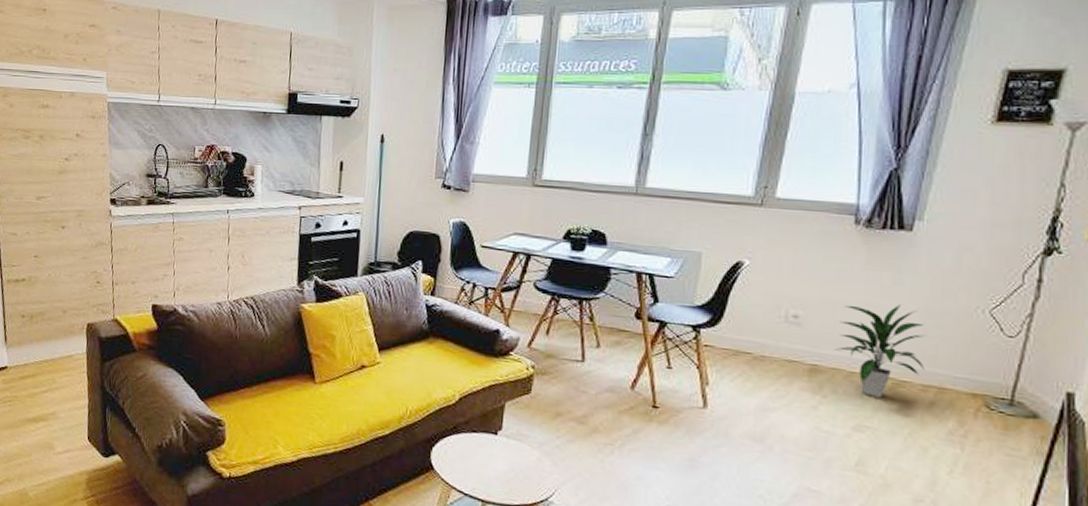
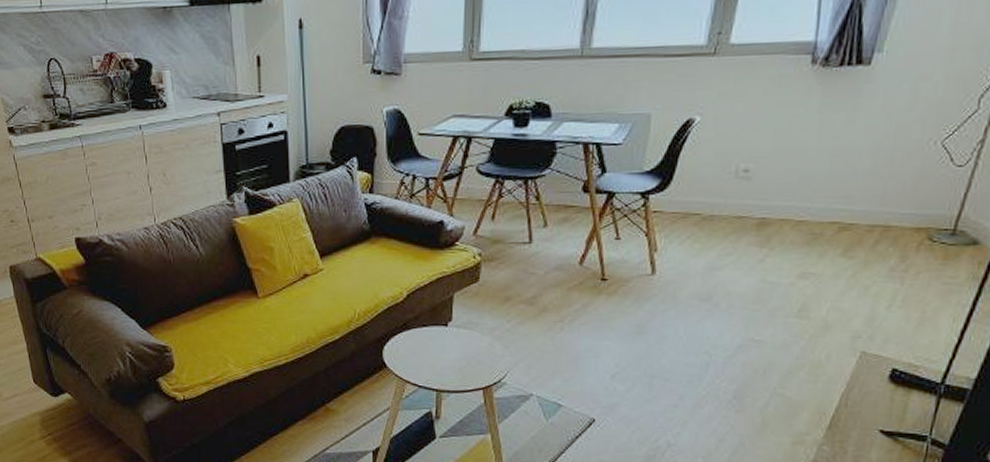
indoor plant: present [834,304,926,398] -> none [784,145,876,243]

